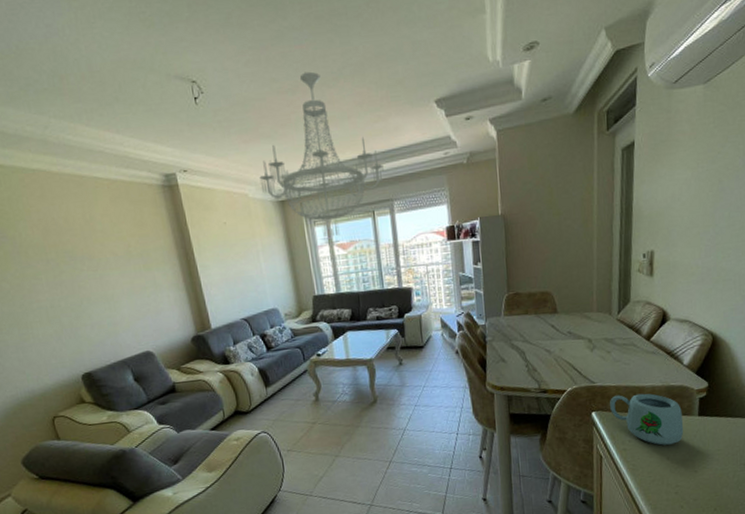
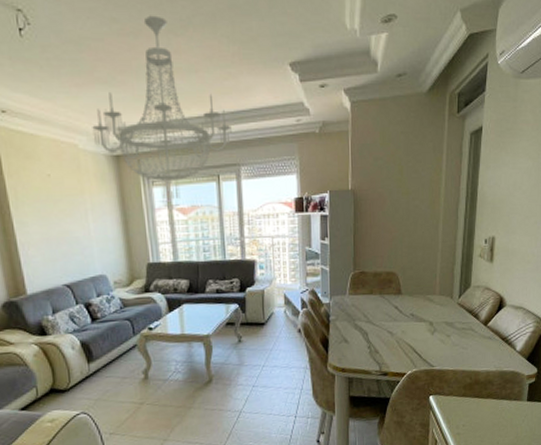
mug: present [610,393,684,446] -> none [447,378,514,430]

